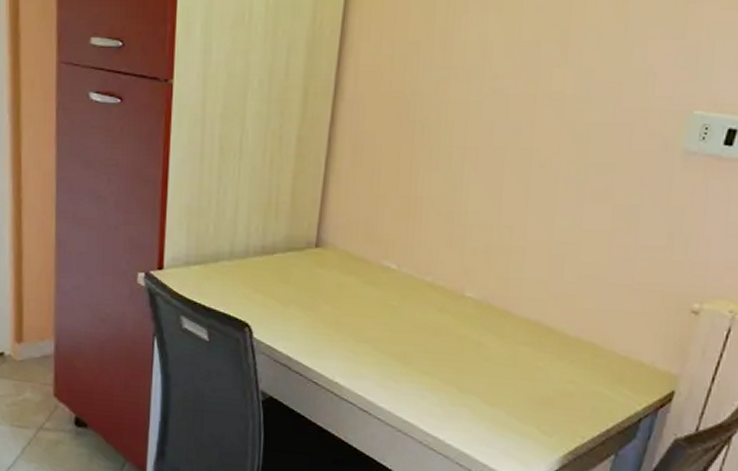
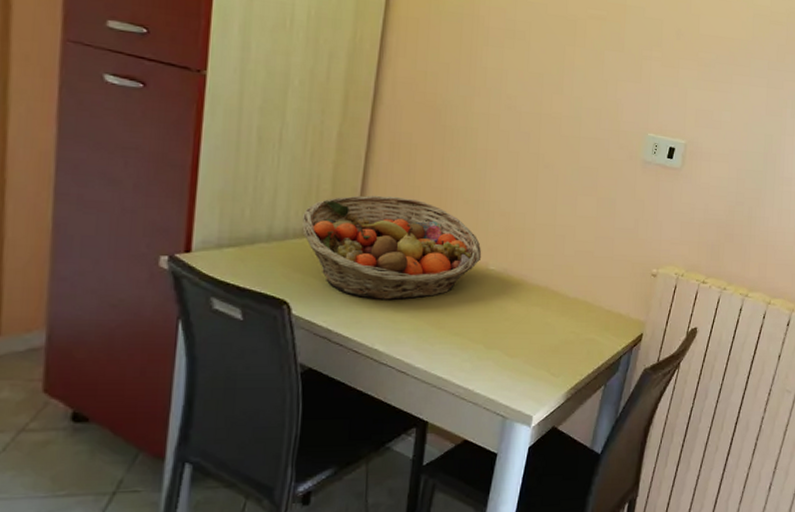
fruit basket: none [262,207,457,330] -> present [302,195,482,301]

